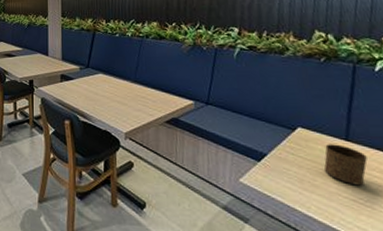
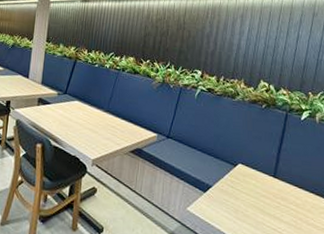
cup: present [323,144,368,186] -> none [254,179,288,217]

